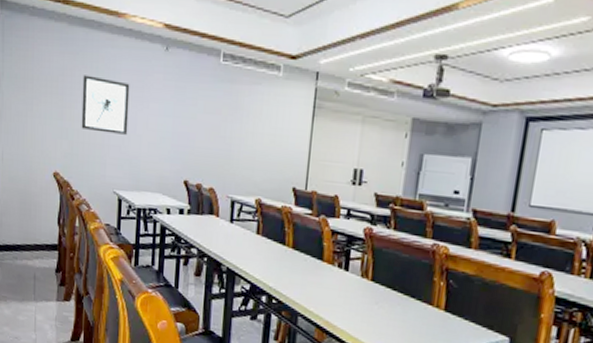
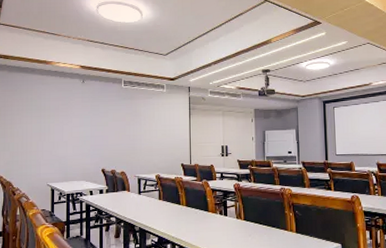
wall art: present [81,75,130,135] -> none [20,104,57,143]

